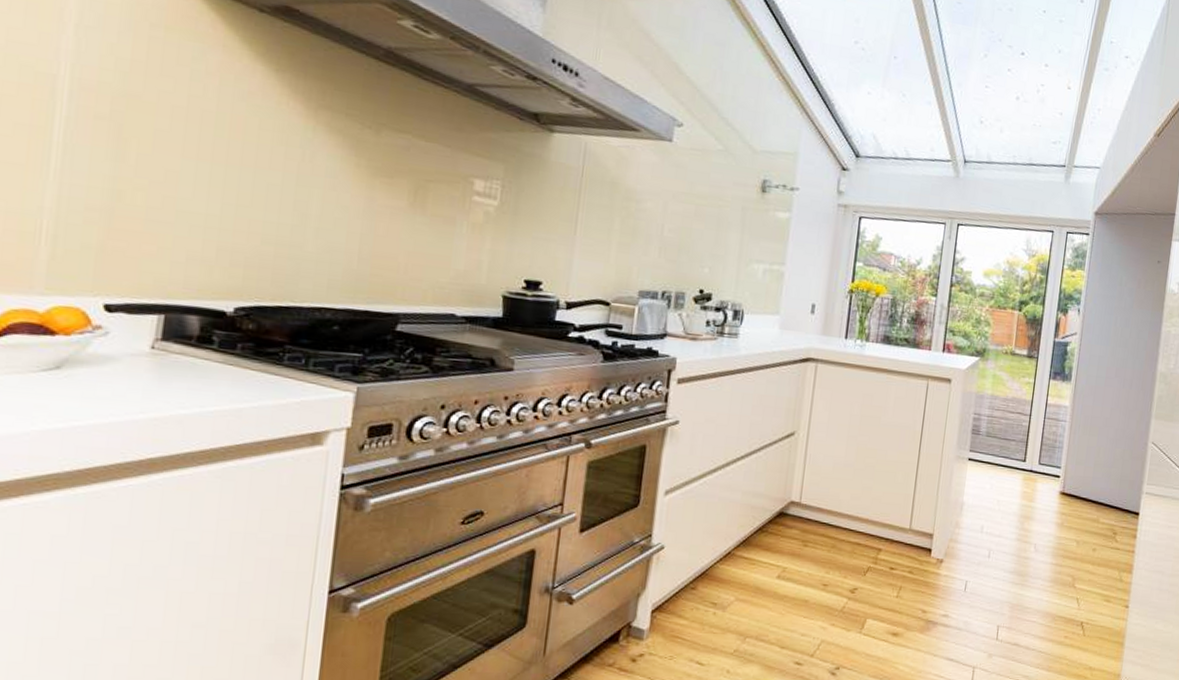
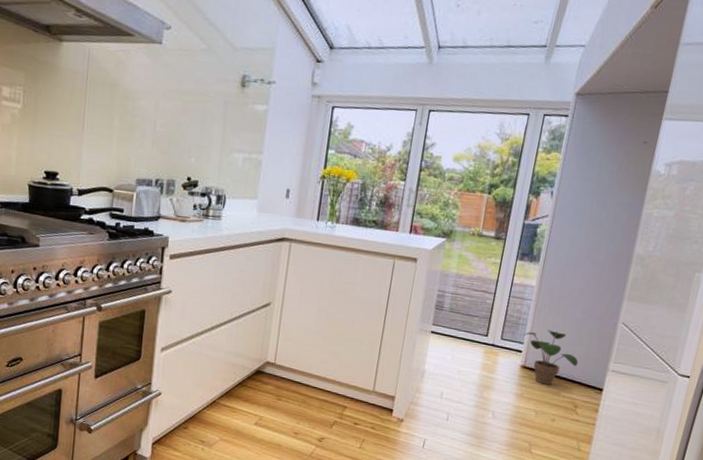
potted plant: none [1060,452,1115,512] -> present [523,329,579,385]

